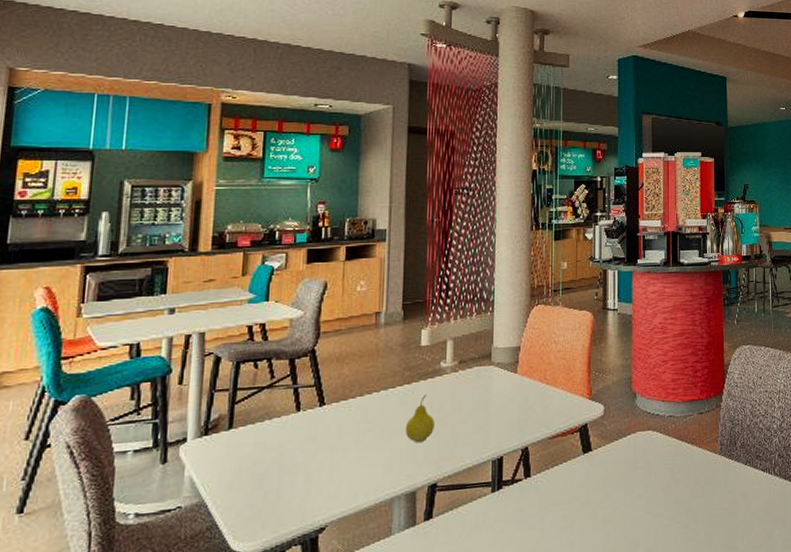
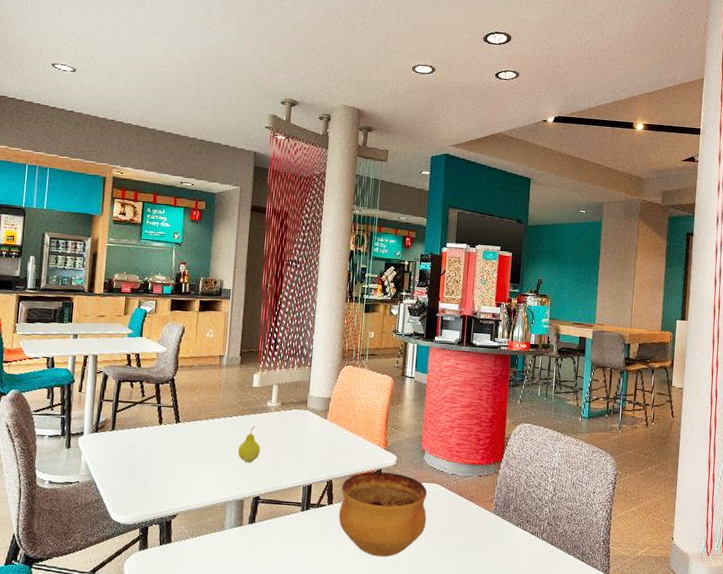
bowl: none [538,425,644,532] -> present [338,472,428,557]

